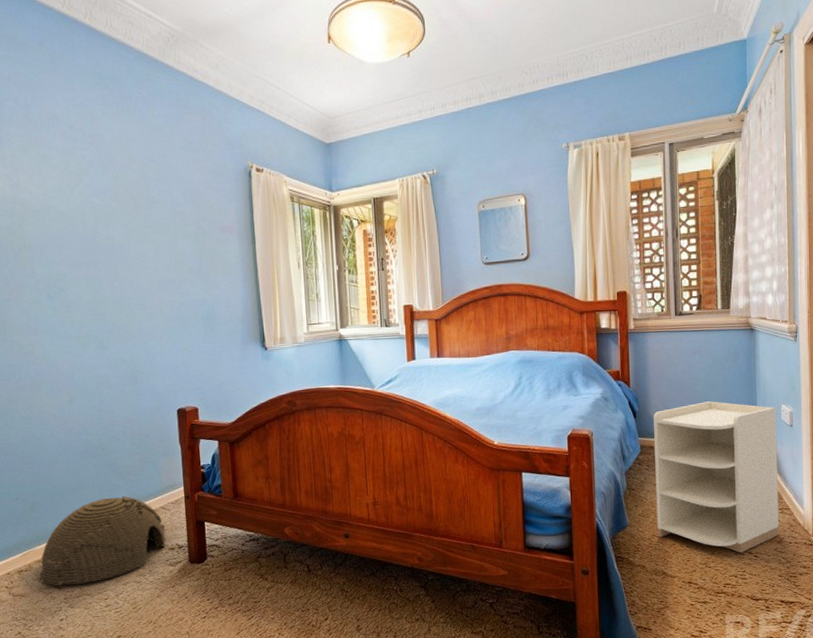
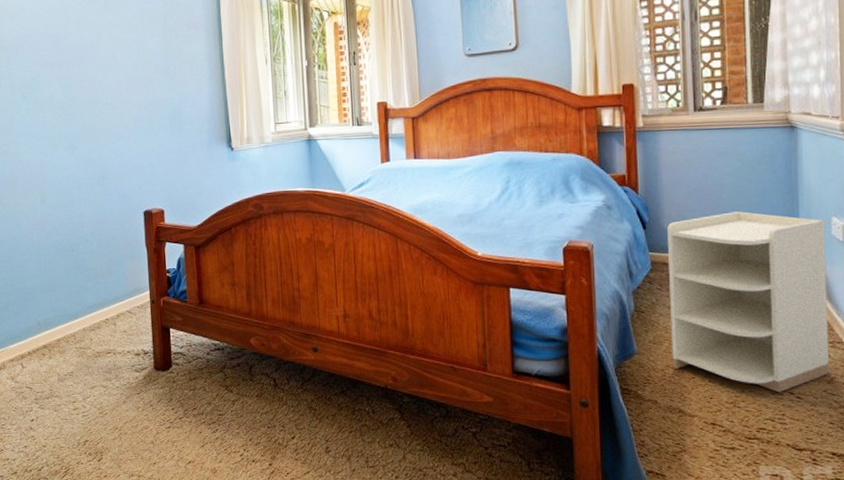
woven basket: present [39,496,167,586] -> none [12,298,133,386]

